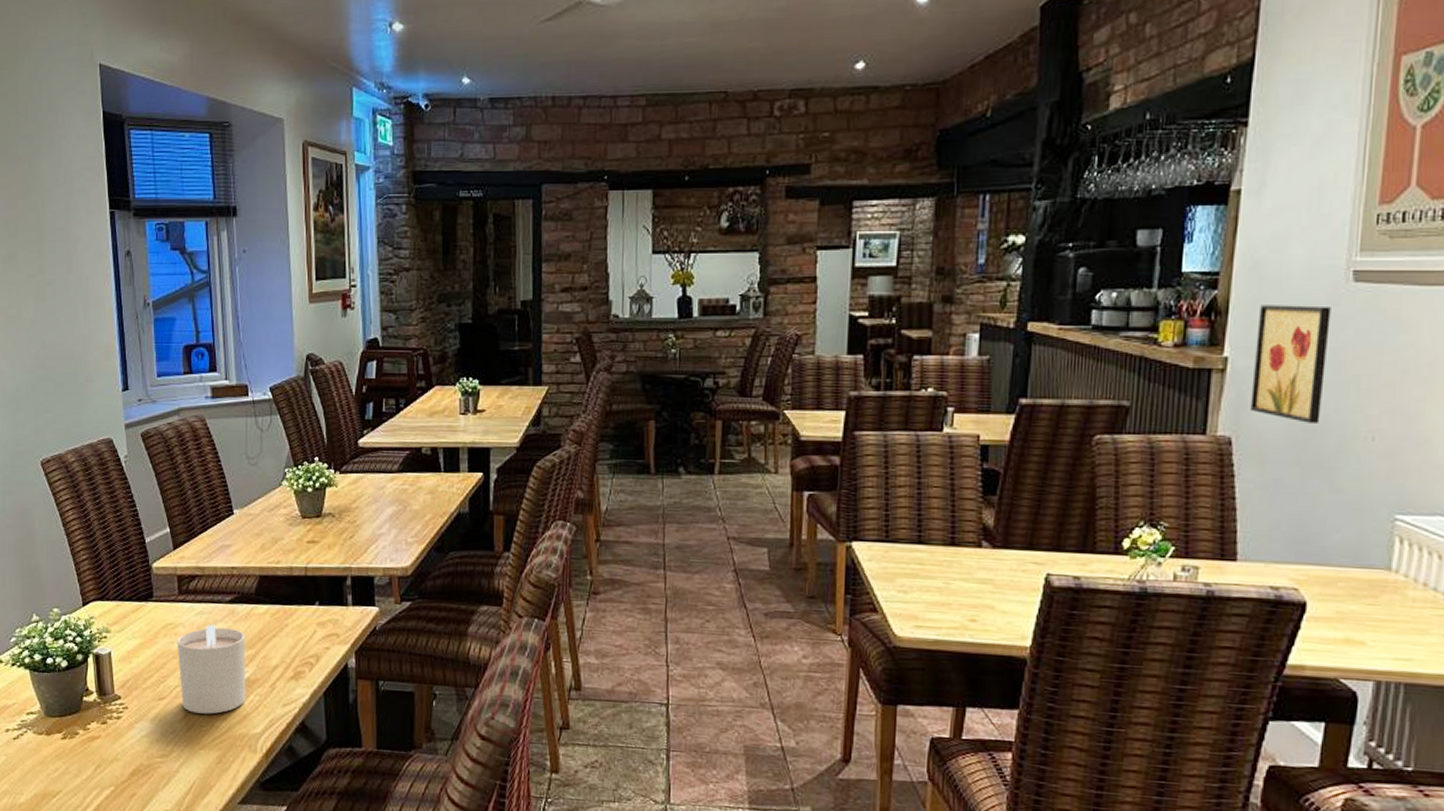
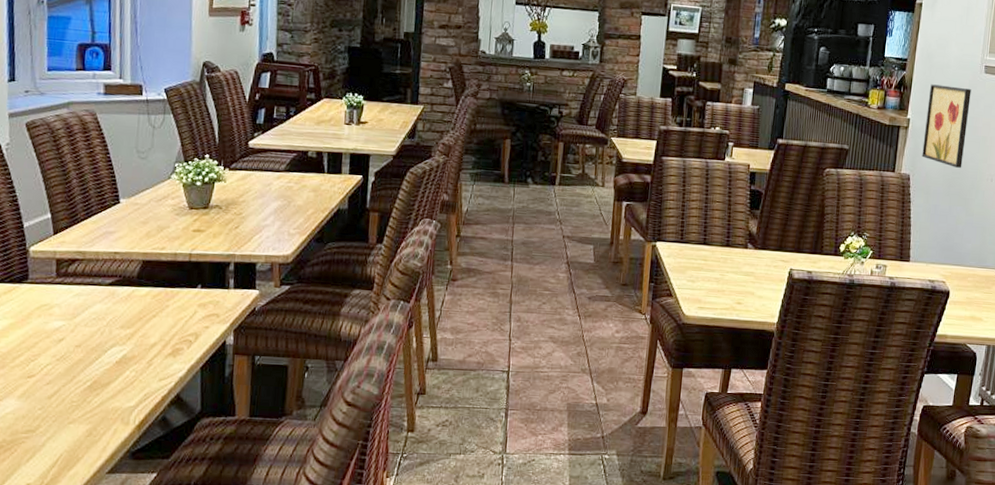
candle: present [177,625,246,714] -> none [51,306,124,390]

